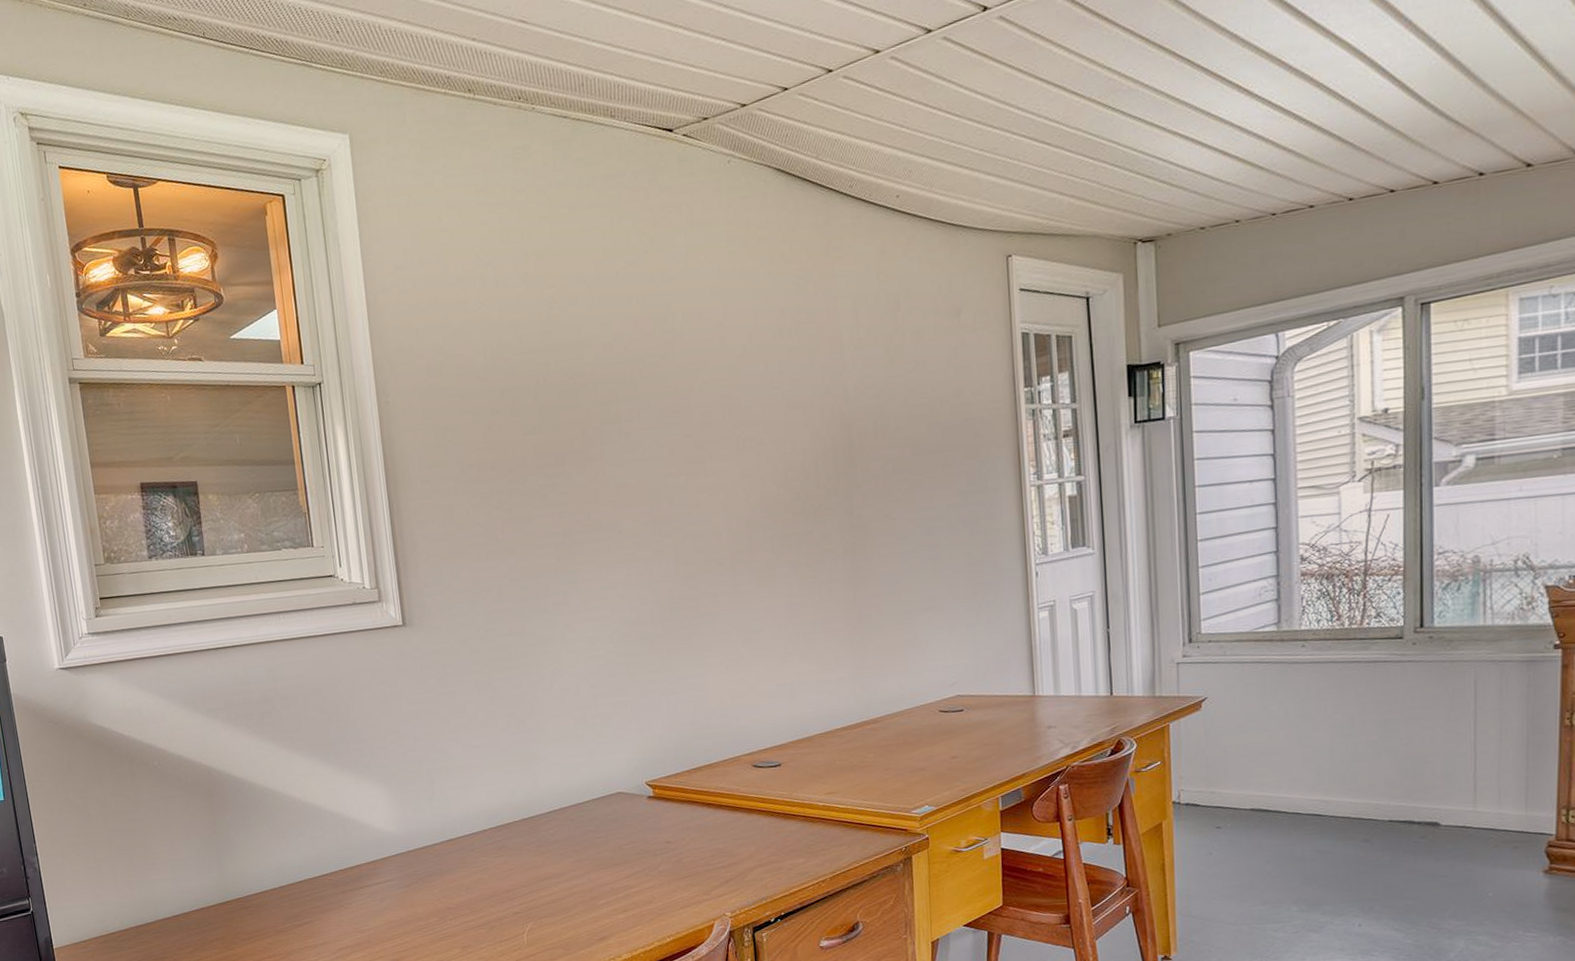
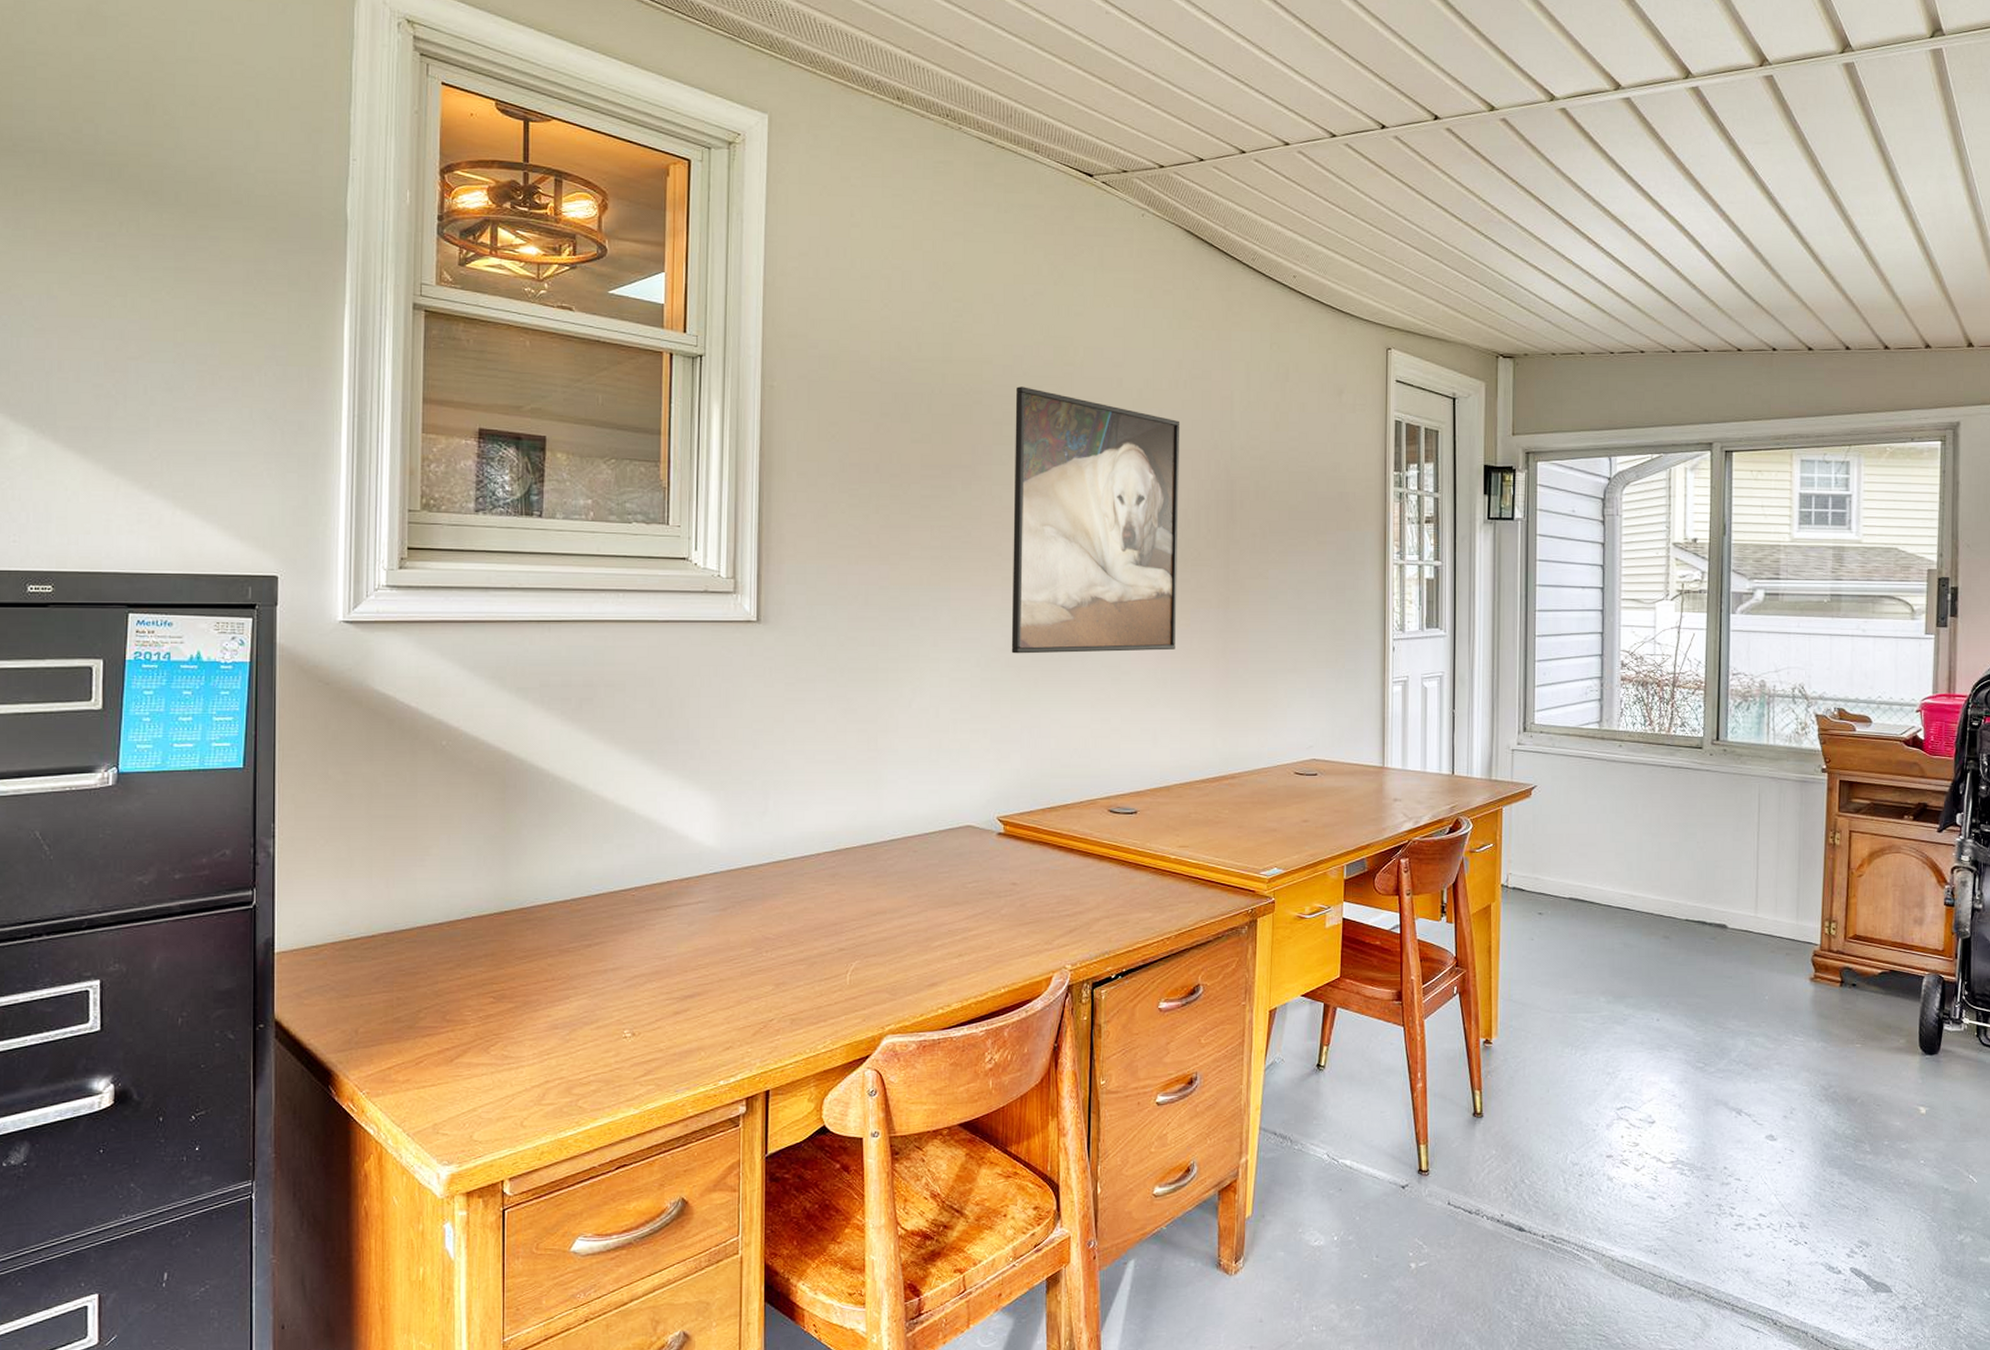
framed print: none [619,362,805,627] -> present [1011,386,1181,654]

